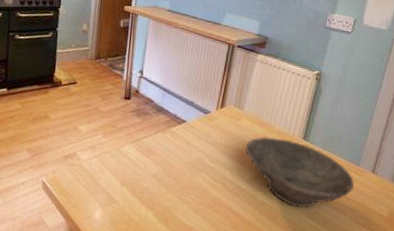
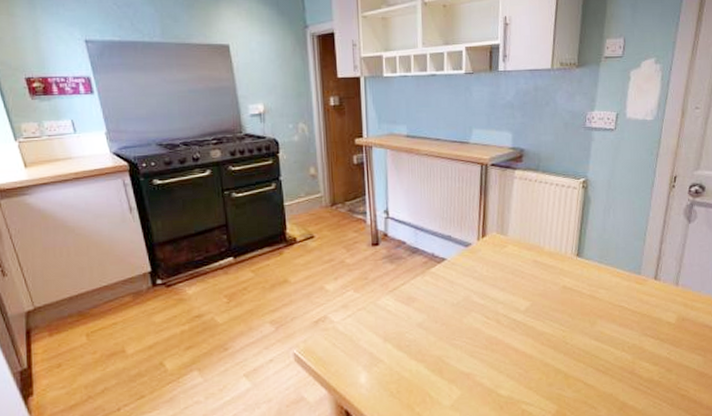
bowl: present [245,137,355,209] -> none [515,259,638,331]

